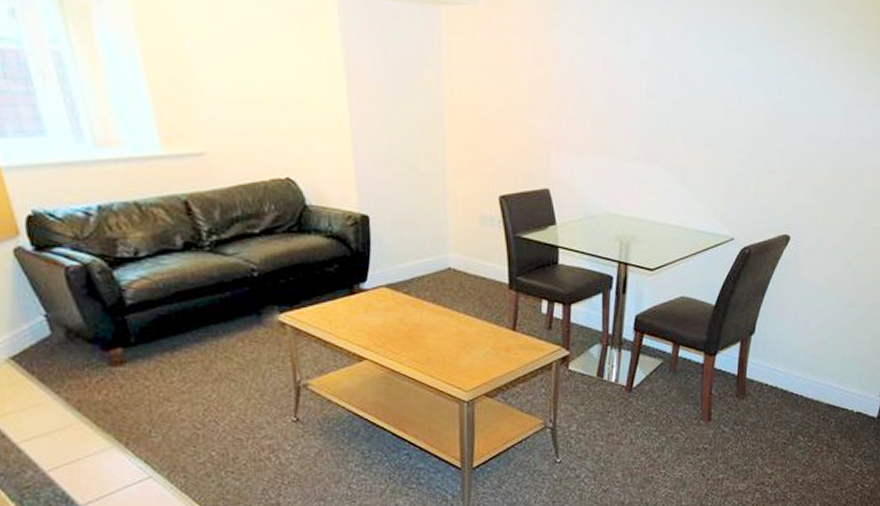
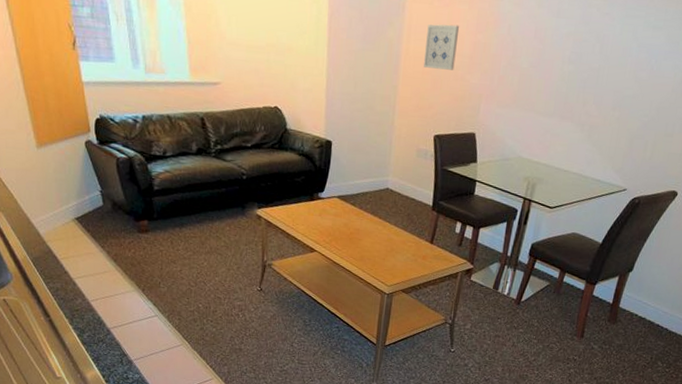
wall art: none [473,59,513,115] -> present [424,24,460,70]

